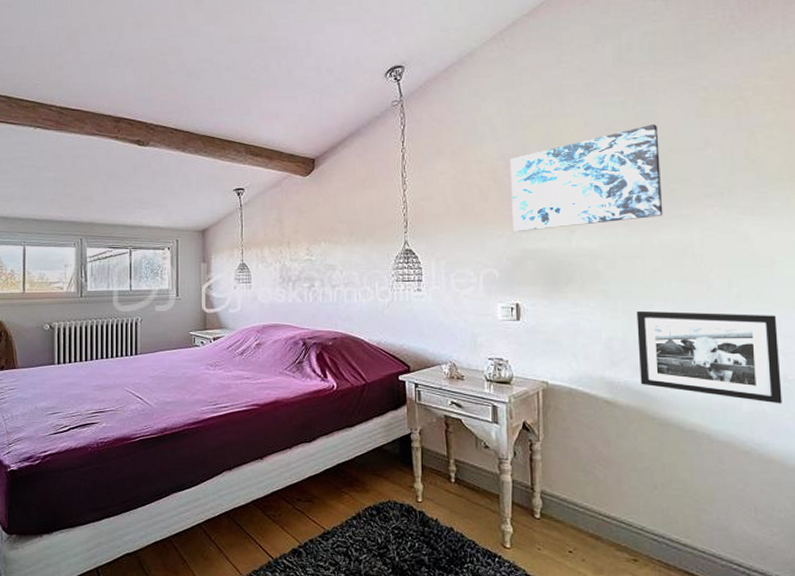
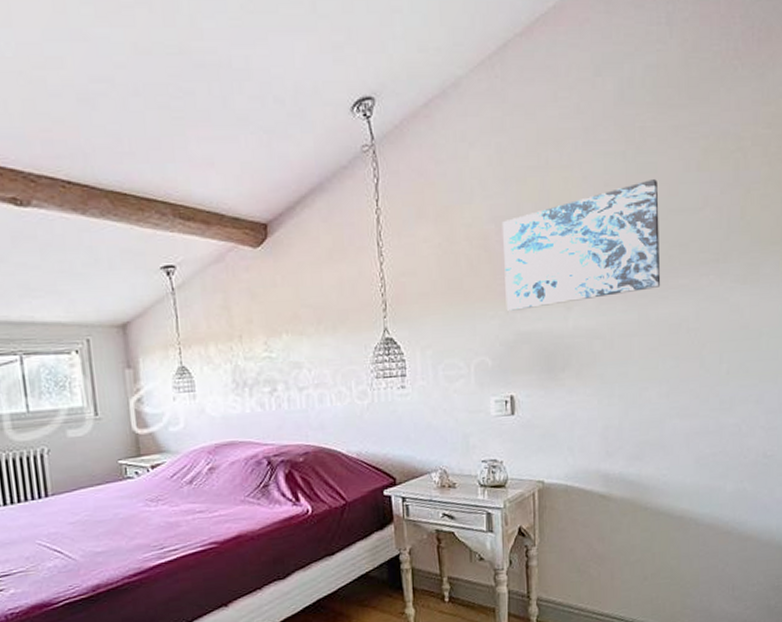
picture frame: present [636,310,782,404] -> none [632,390,762,481]

